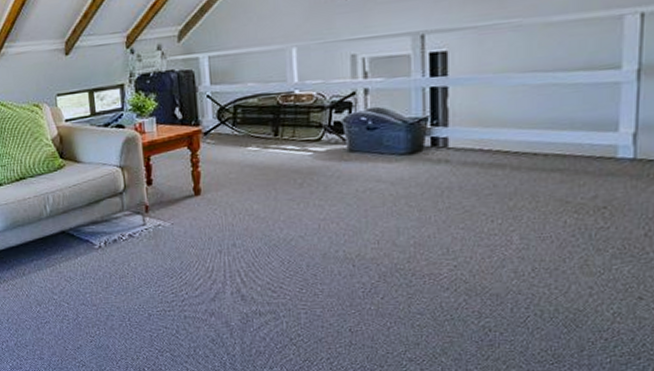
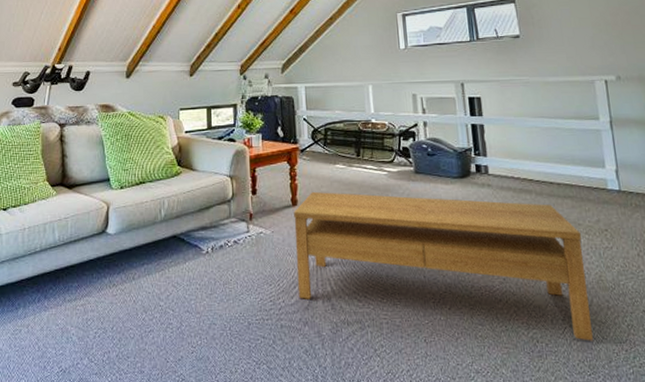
coffee table: none [196,178,567,330] -> present [294,191,593,341]

